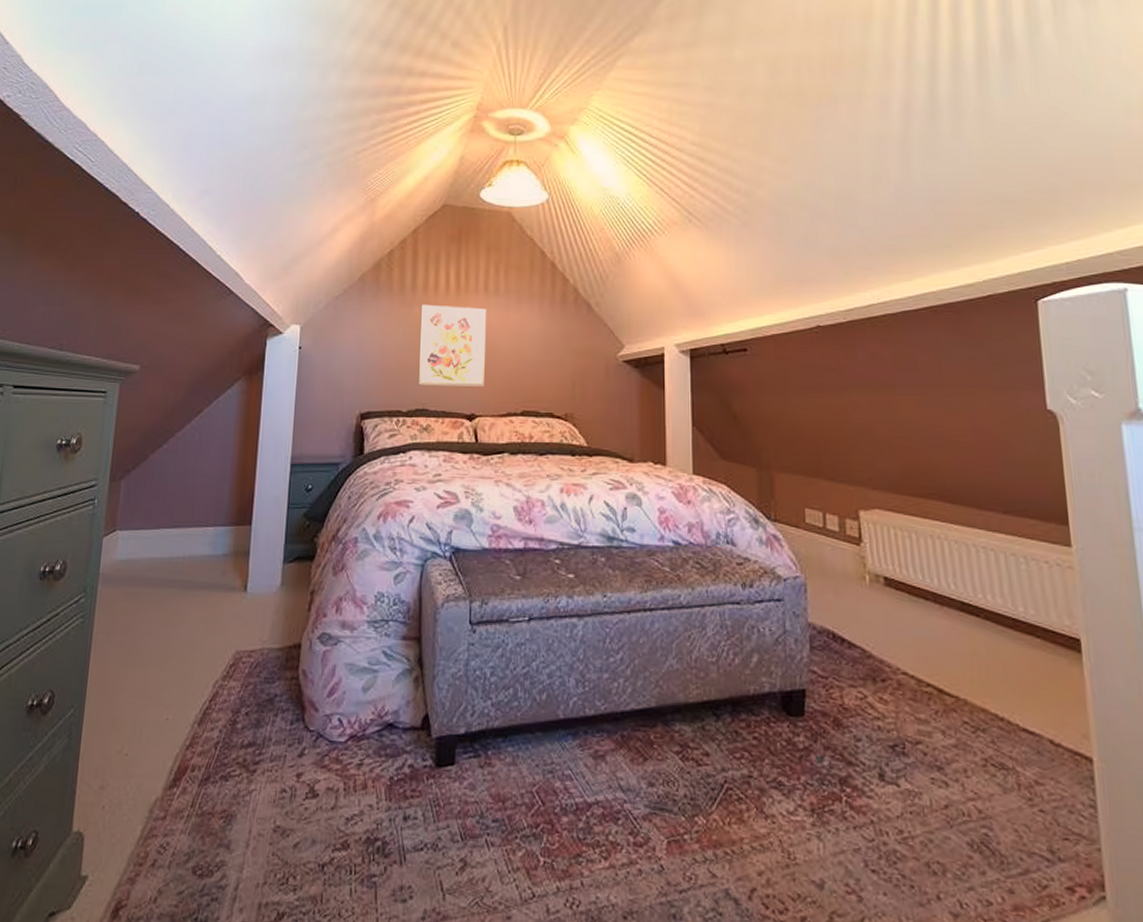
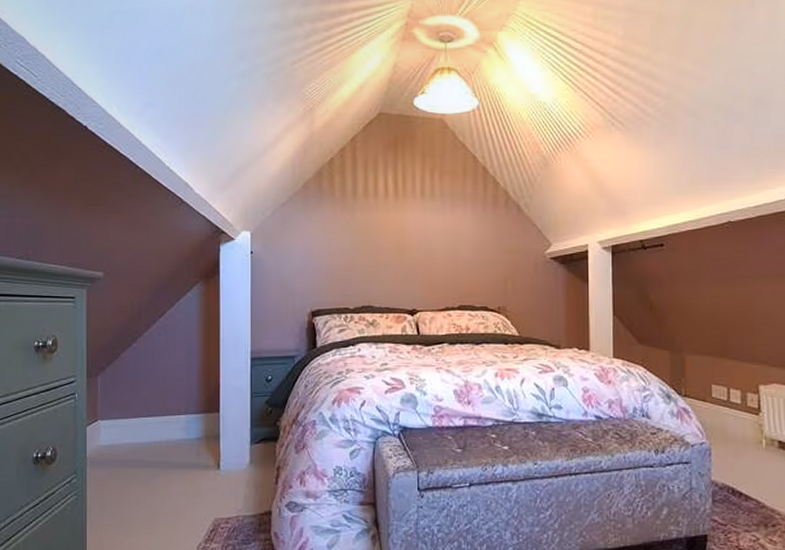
wall art: present [417,304,486,386] -> none [362,209,424,285]

